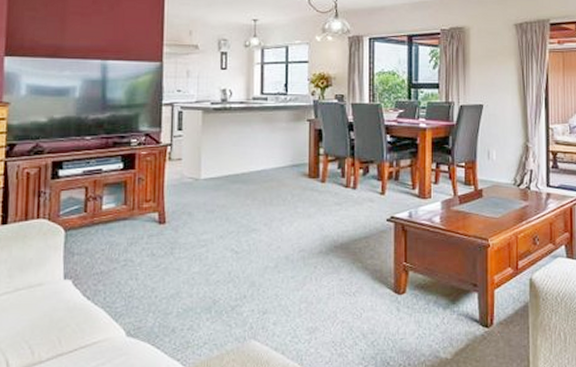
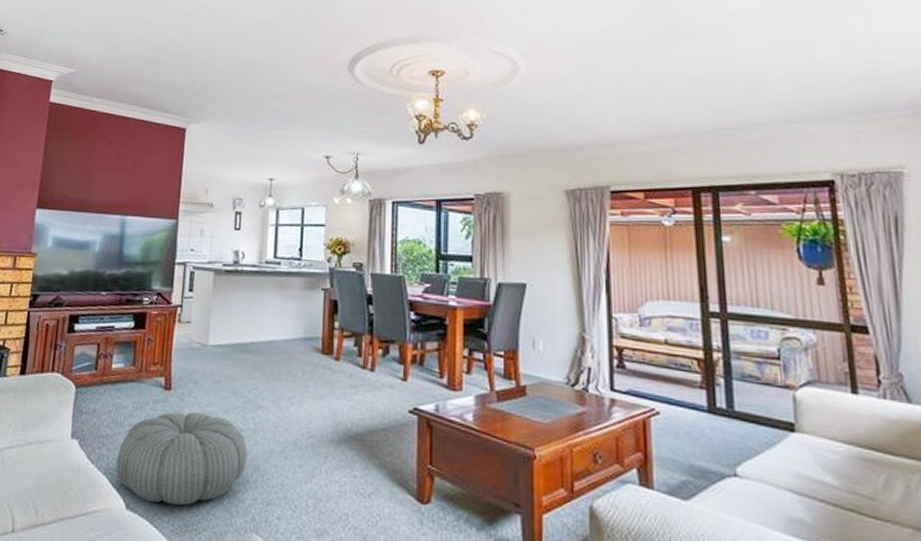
pouf: none [113,241,243,327] -> present [116,412,248,506]

